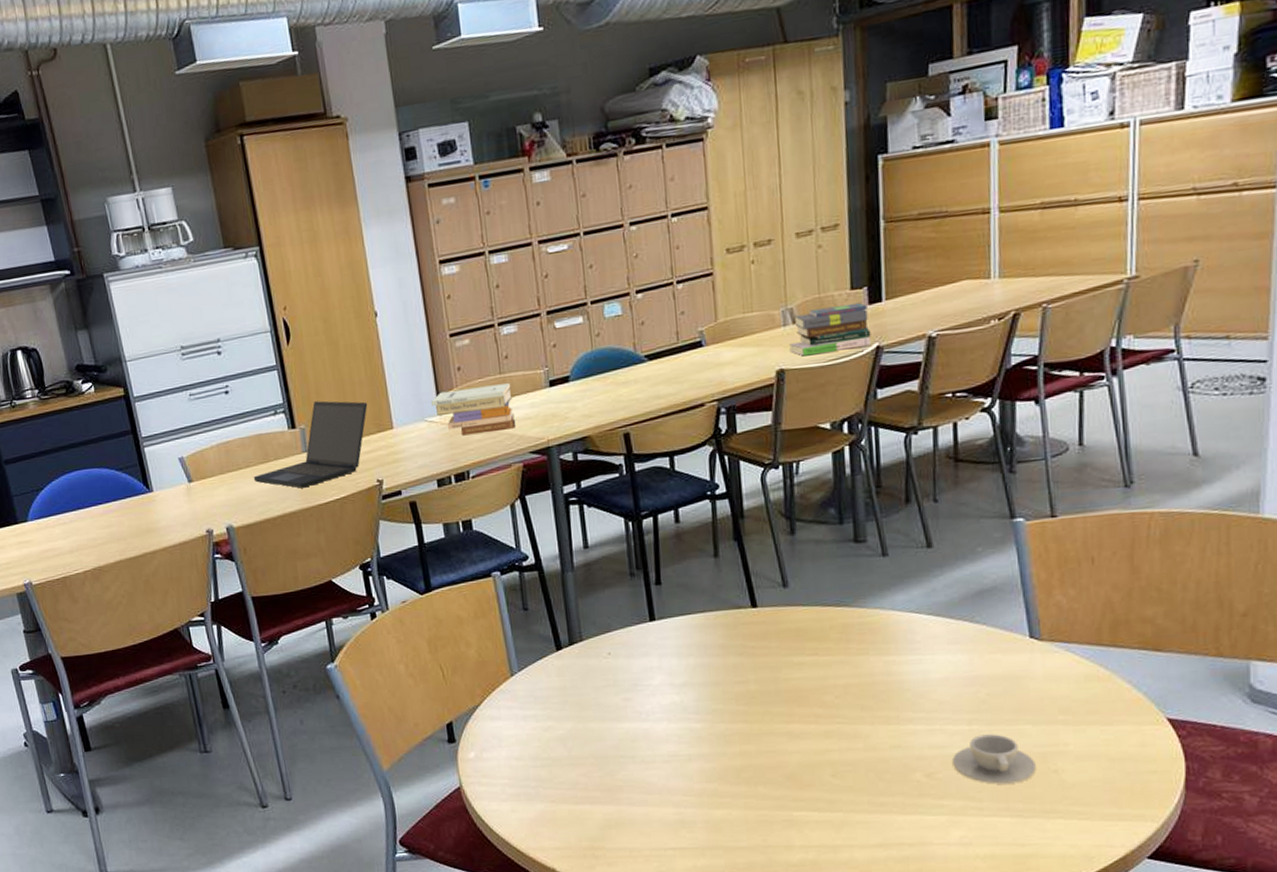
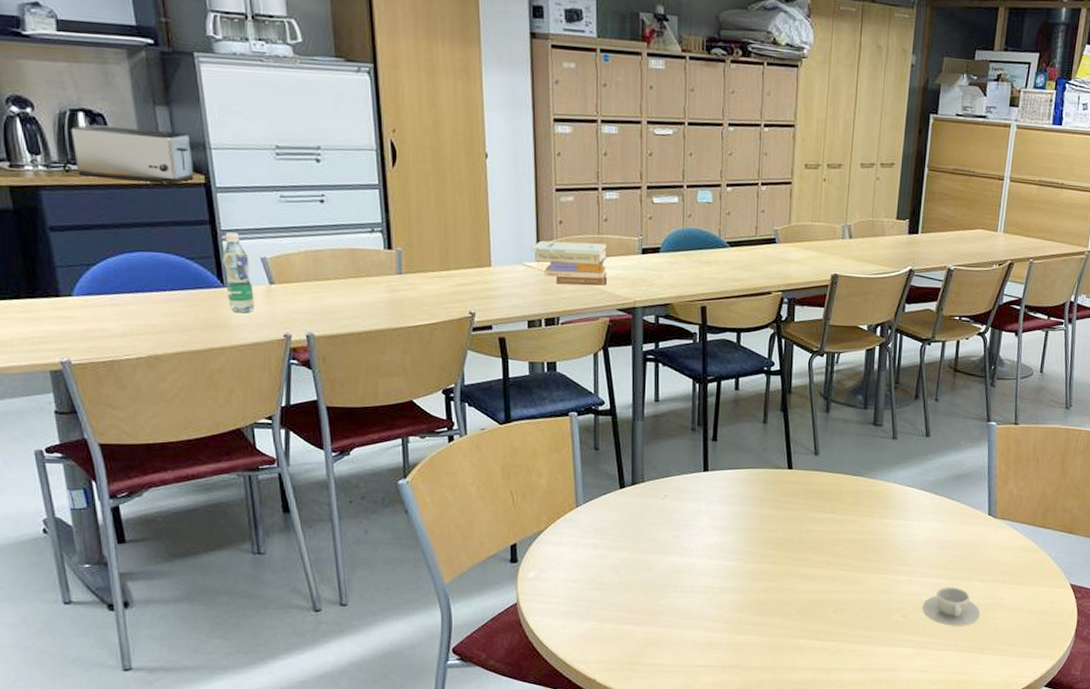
toaster: none [12,351,115,409] -> present [71,123,194,185]
bottle: none [145,438,178,516] -> present [221,232,255,313]
laptop: present [253,400,368,488] -> none [341,227,468,308]
books: present [789,302,871,357] -> none [844,230,907,268]

